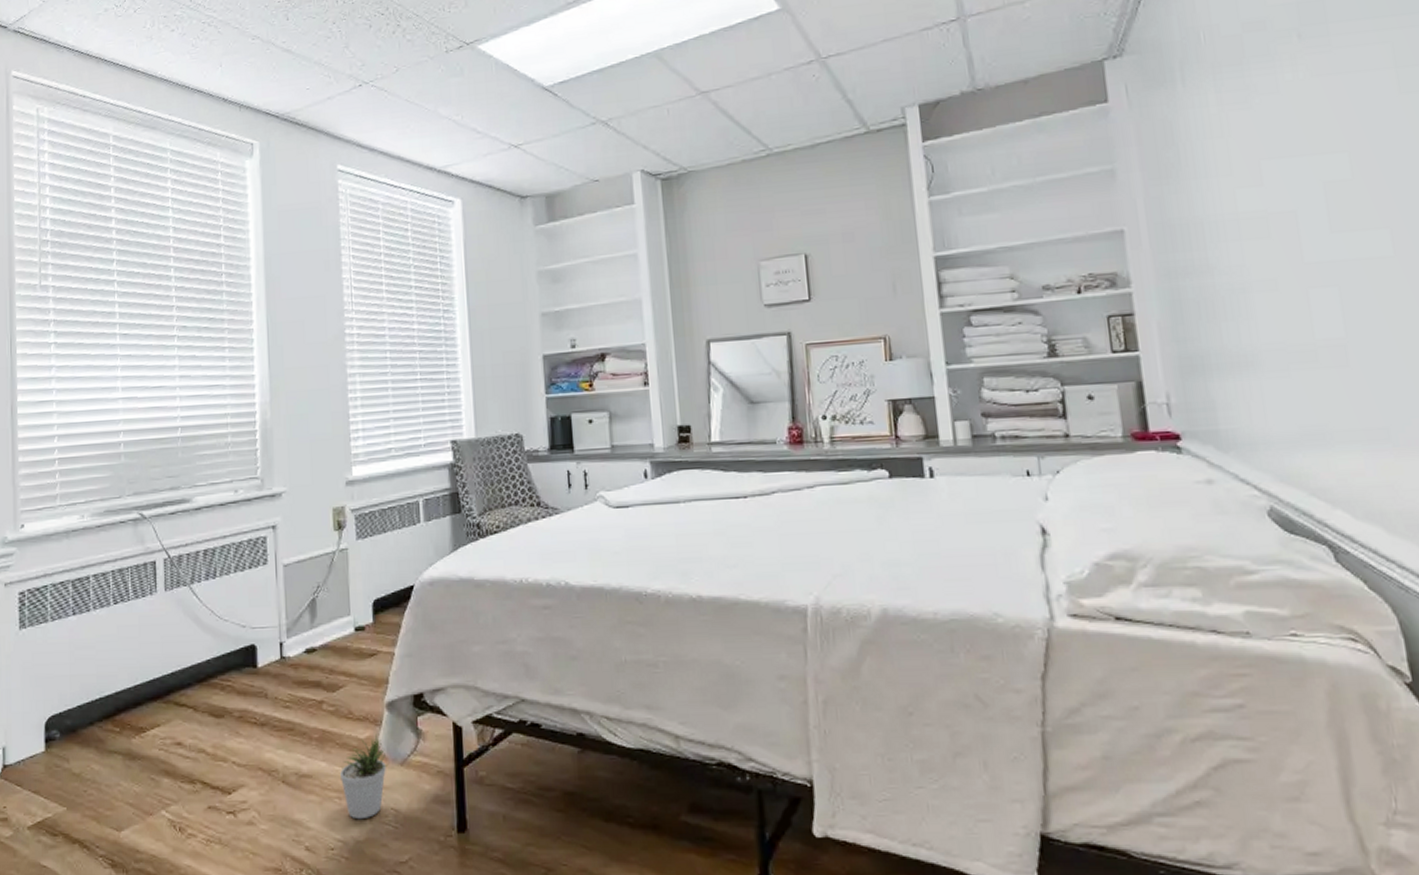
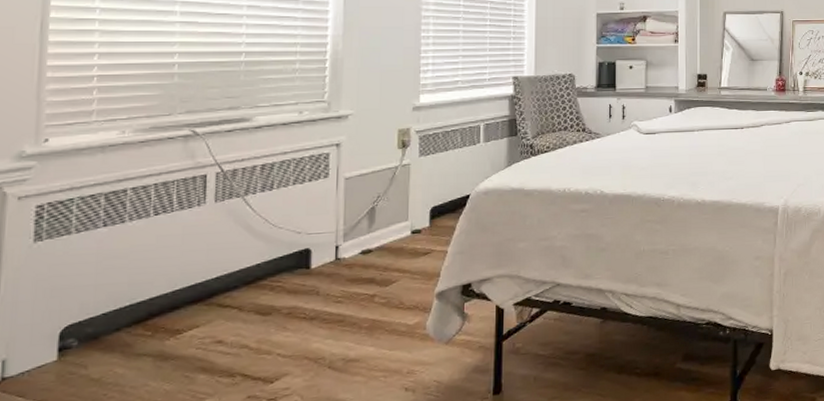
potted plant: present [340,734,389,820] -> none [387,319,435,393]

